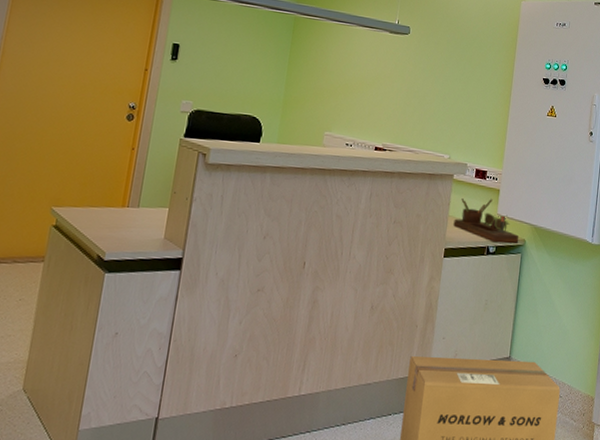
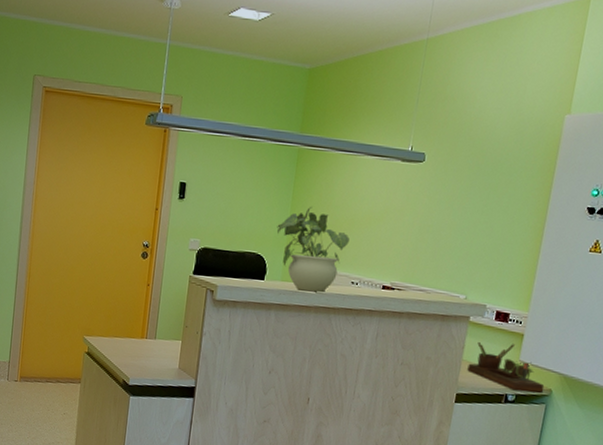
potted plant: none [273,71,344,155] -> present [277,206,350,293]

